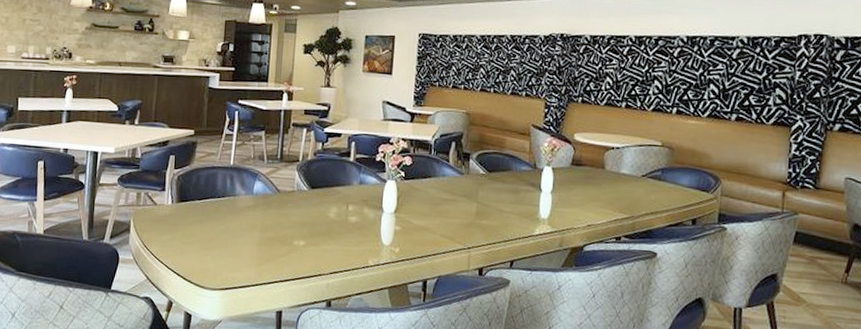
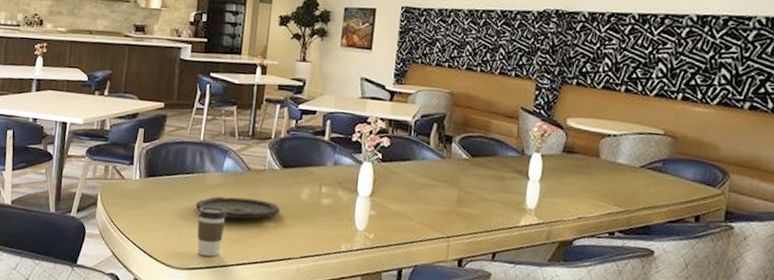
plate: none [227,218,310,240] -> present [195,196,281,220]
coffee cup: none [229,228,257,276] -> present [197,206,226,257]

